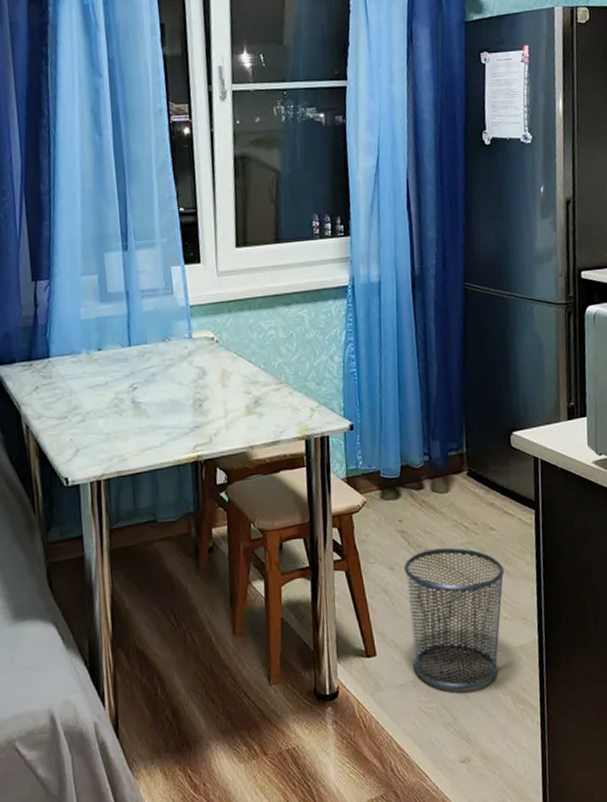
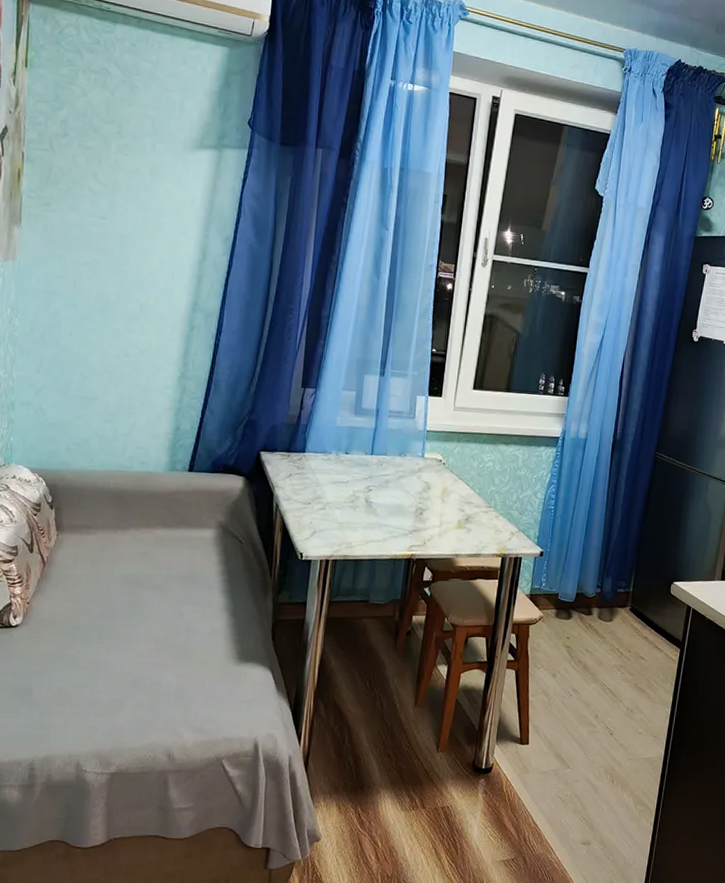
waste bin: present [403,547,505,690] -> none [557,665,646,786]

